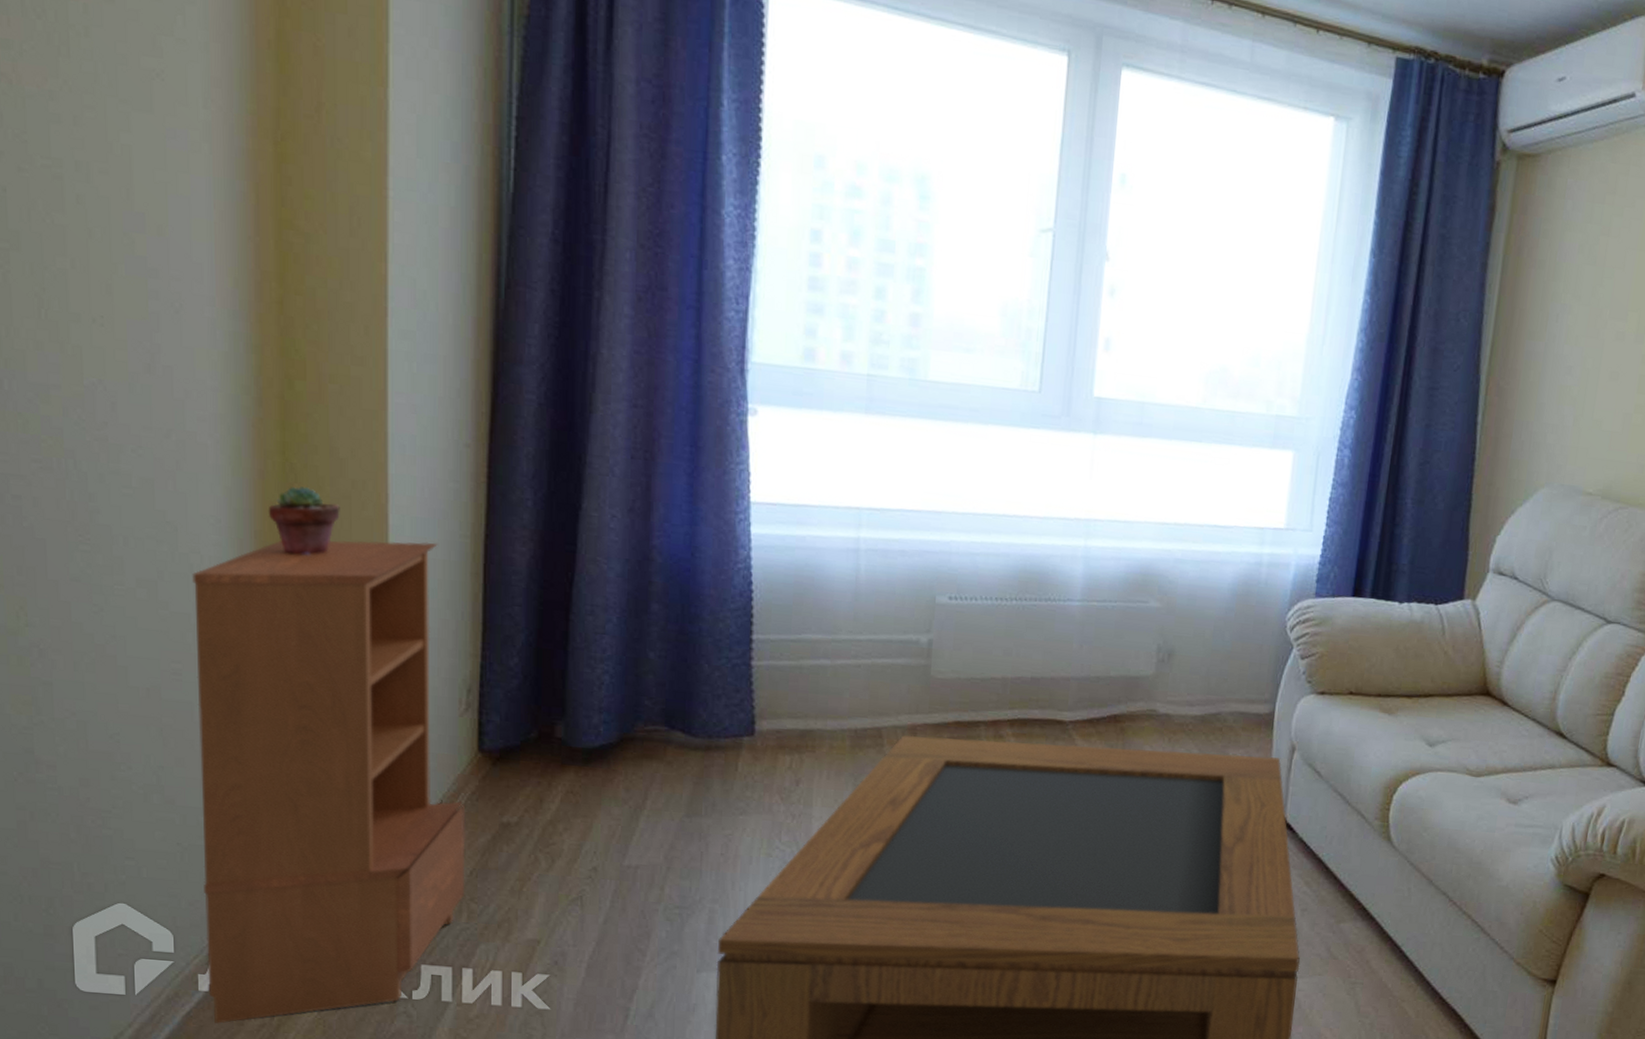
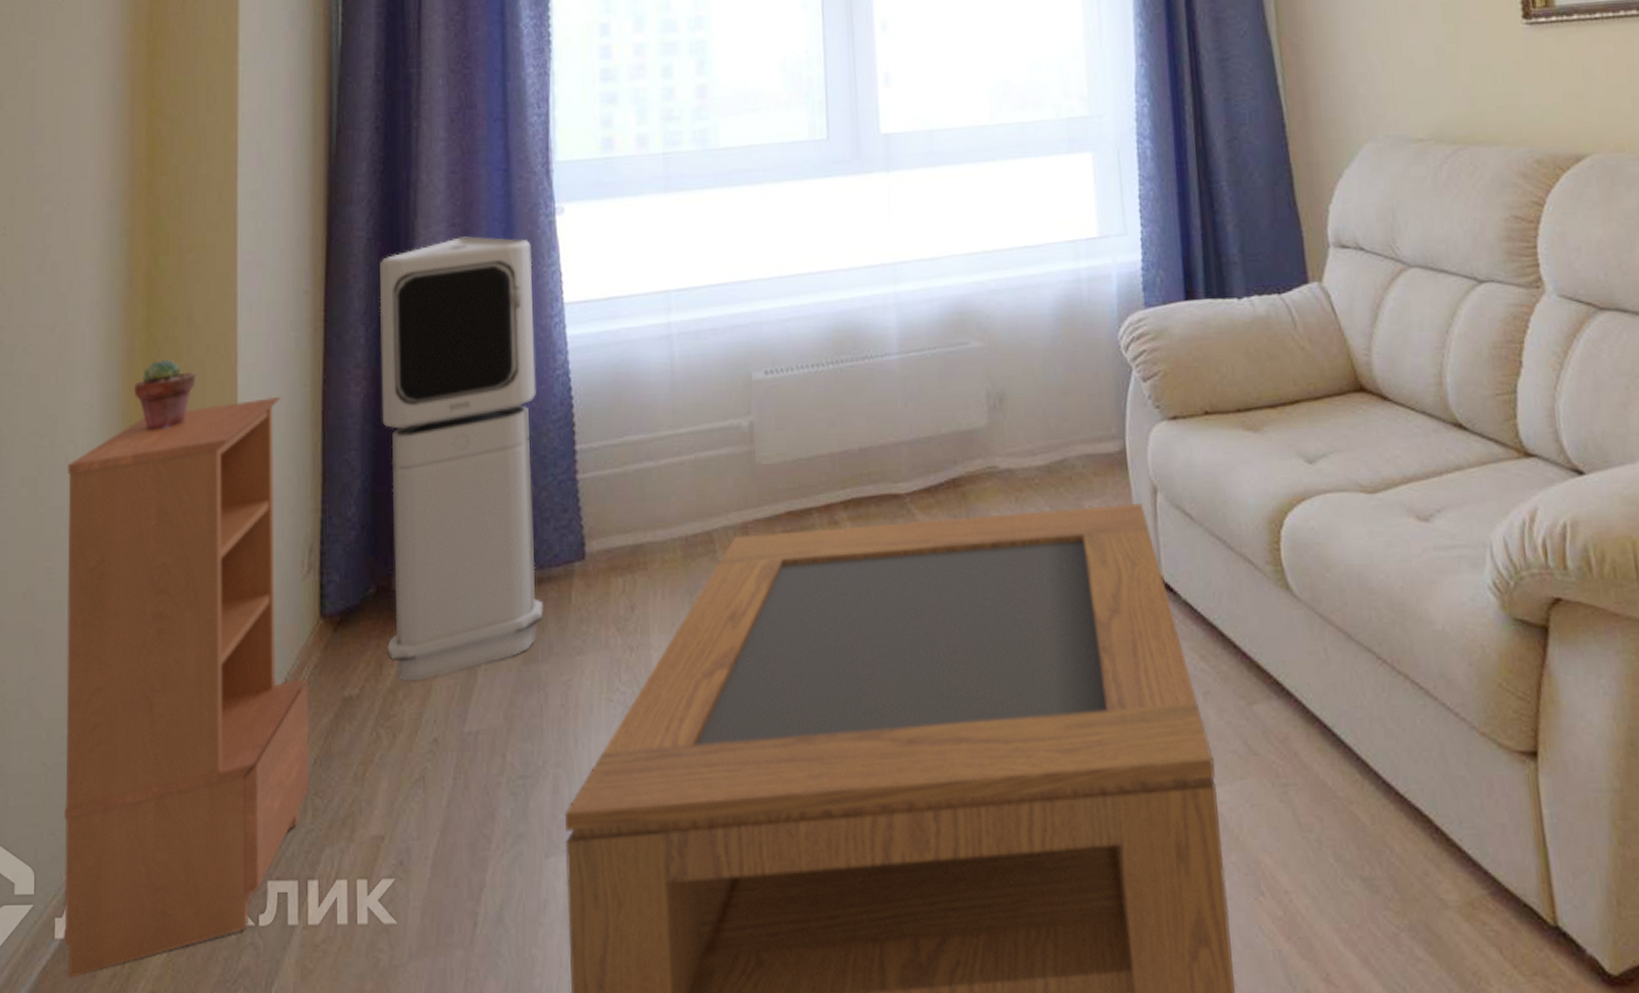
air purifier: none [548,419,720,818] -> present [379,236,543,681]

